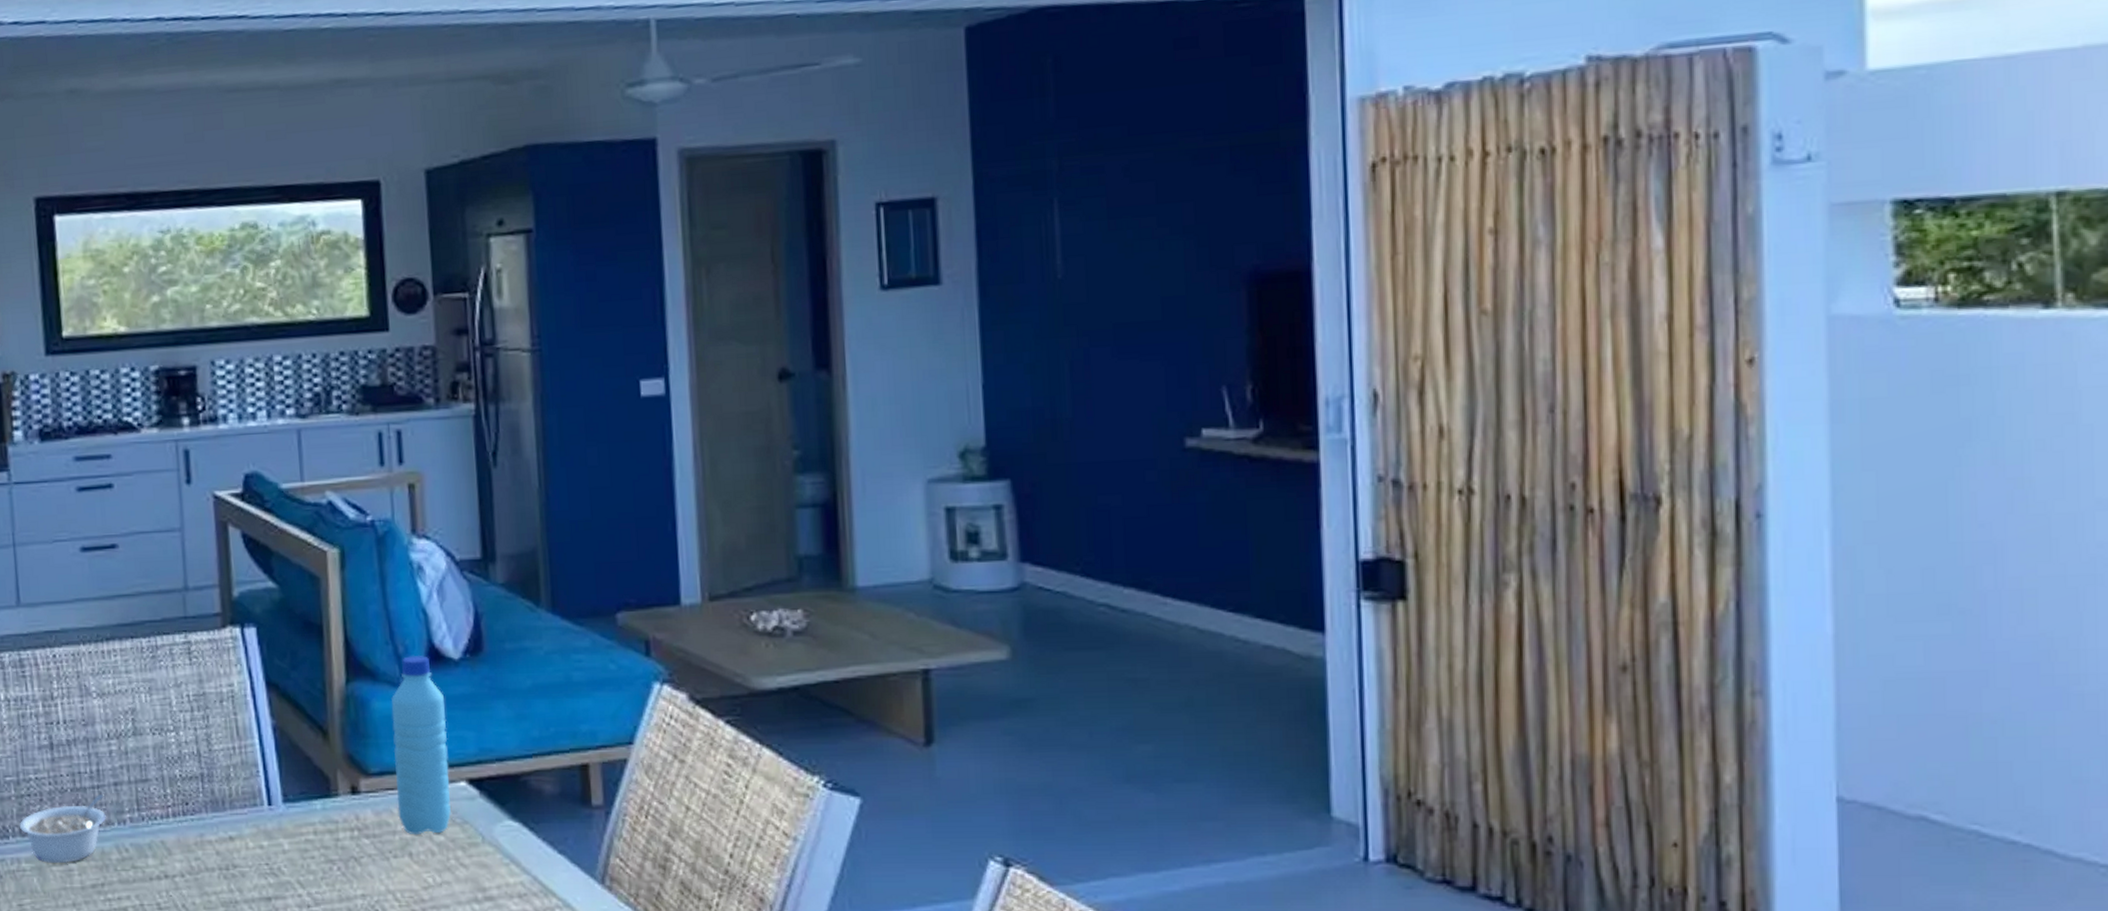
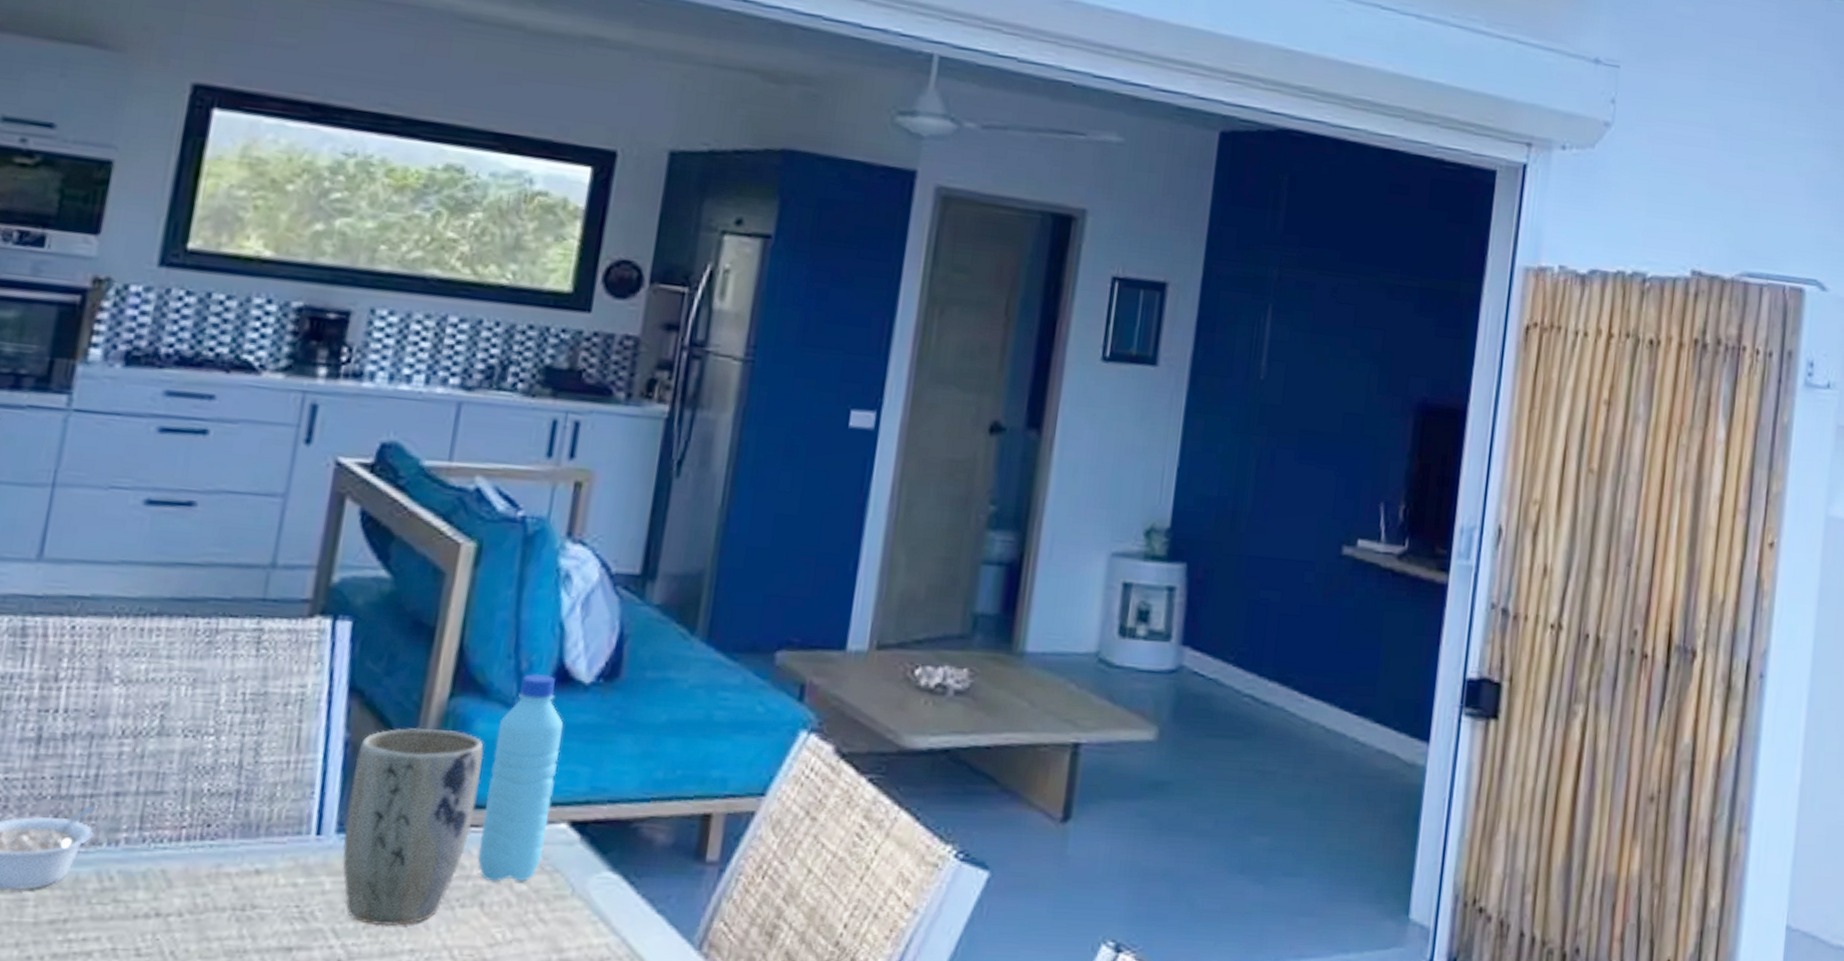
plant pot: none [284,710,388,877] -> present [342,727,484,927]

